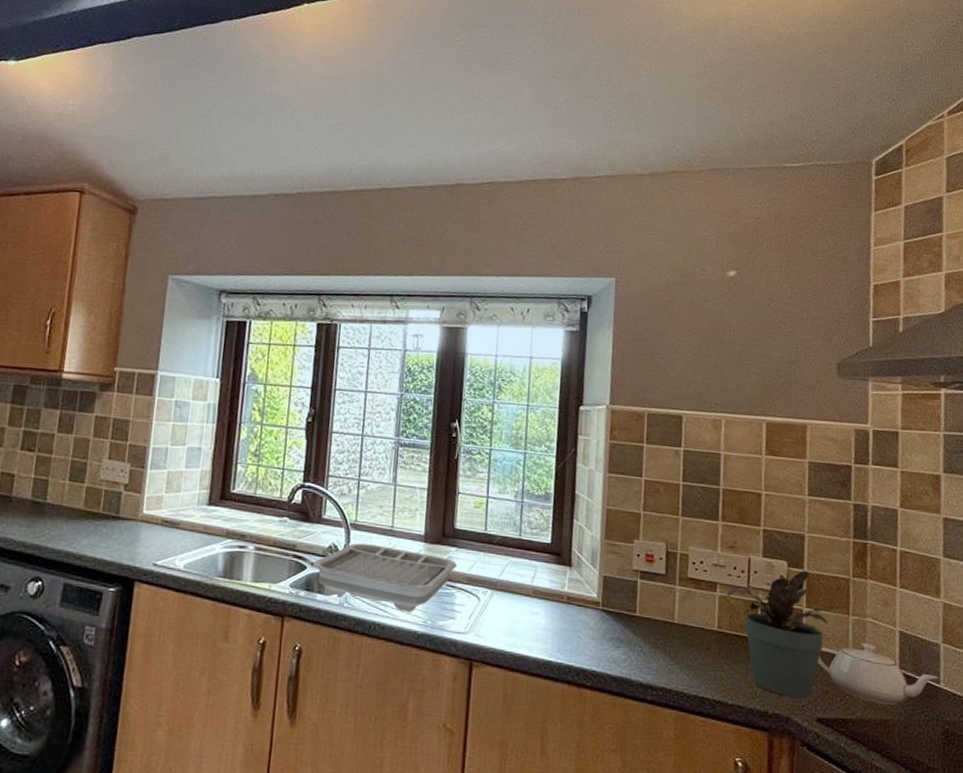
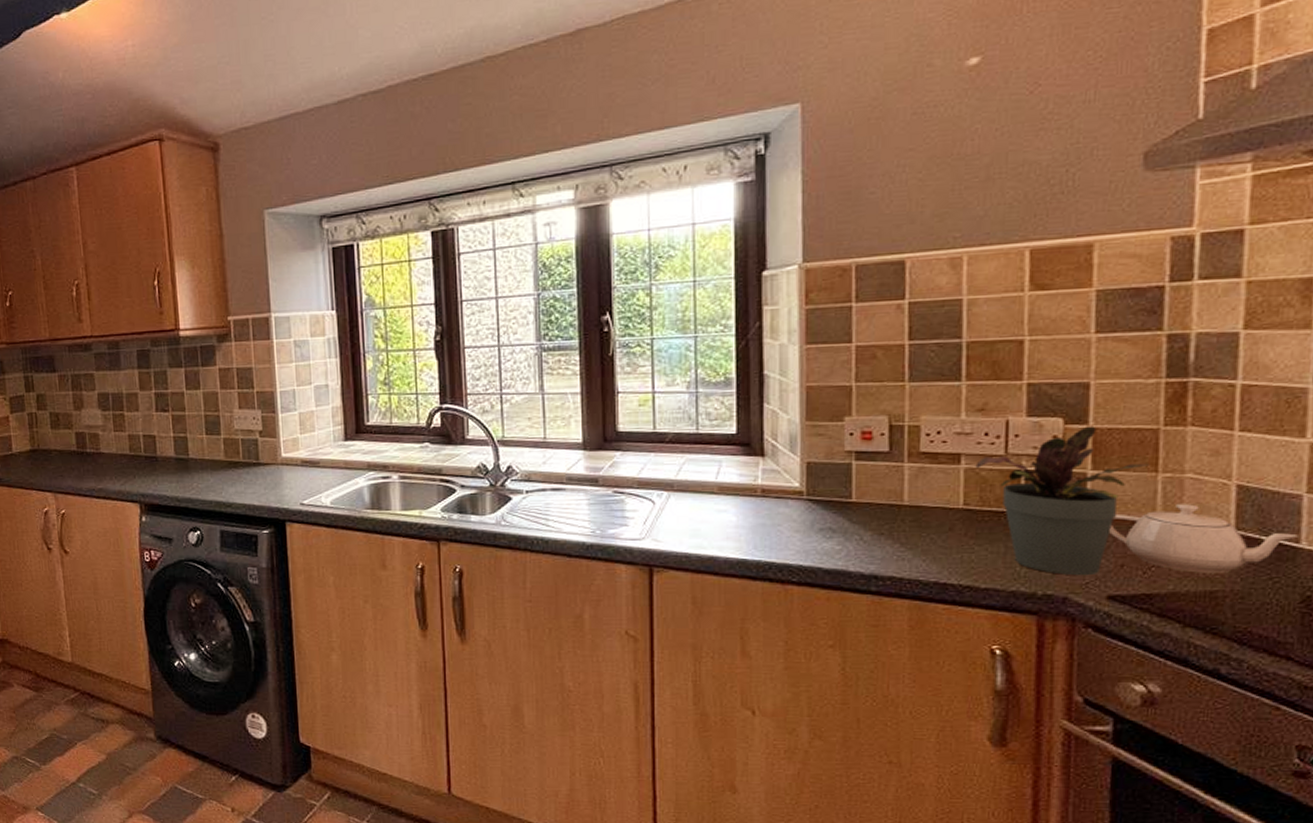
dish rack: present [312,543,457,612] -> none [461,459,624,523]

